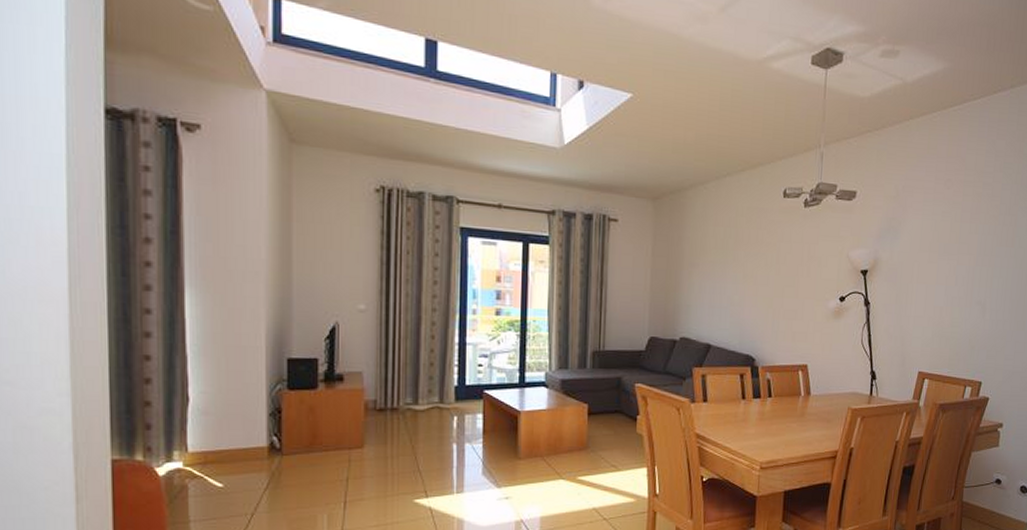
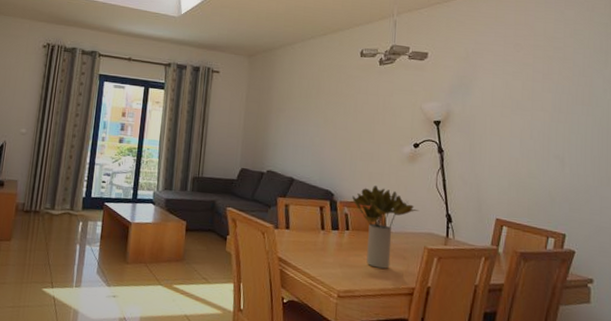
flower bouquet: none [773,346,844,434] -> present [351,186,420,269]

